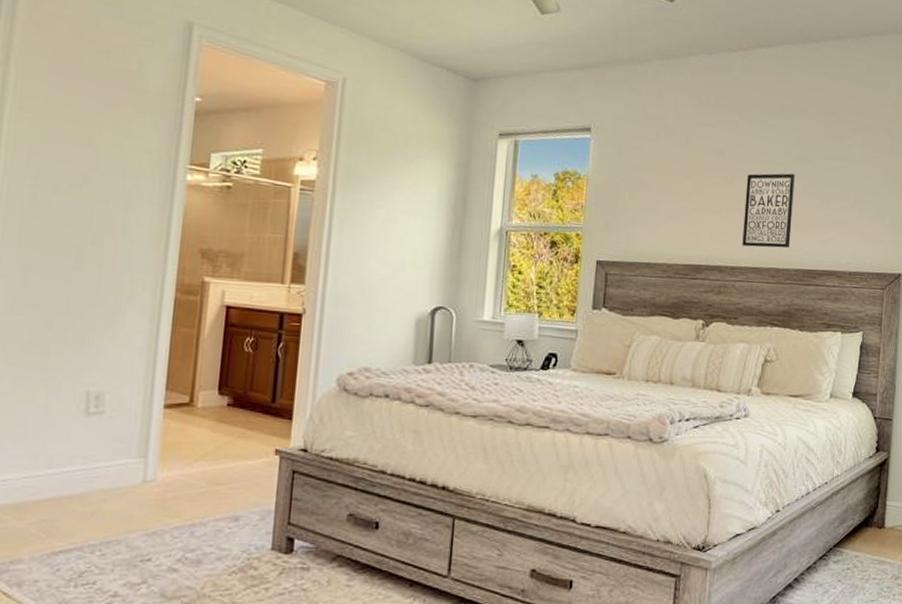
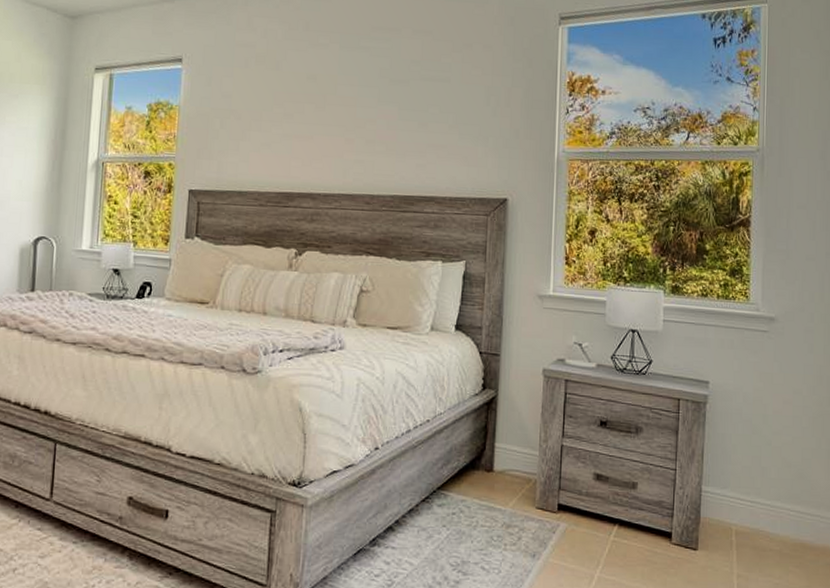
wall art: present [742,173,795,248] -> none [335,96,390,174]

